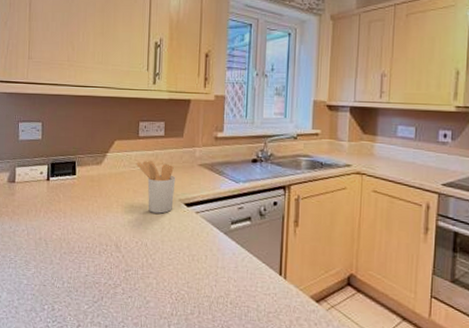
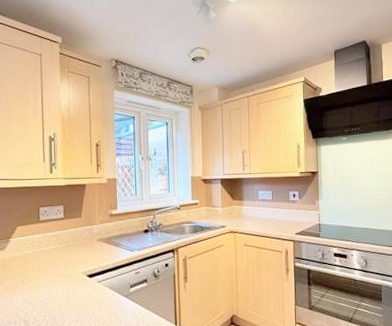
utensil holder: present [136,160,176,214] -> none [39,240,77,288]

